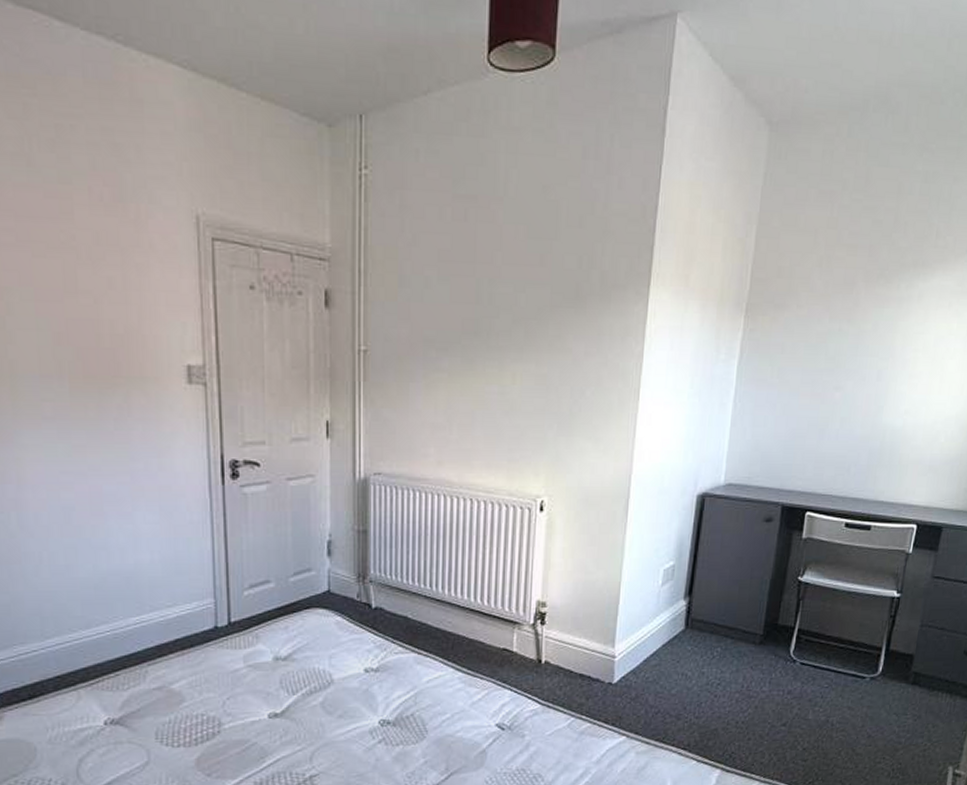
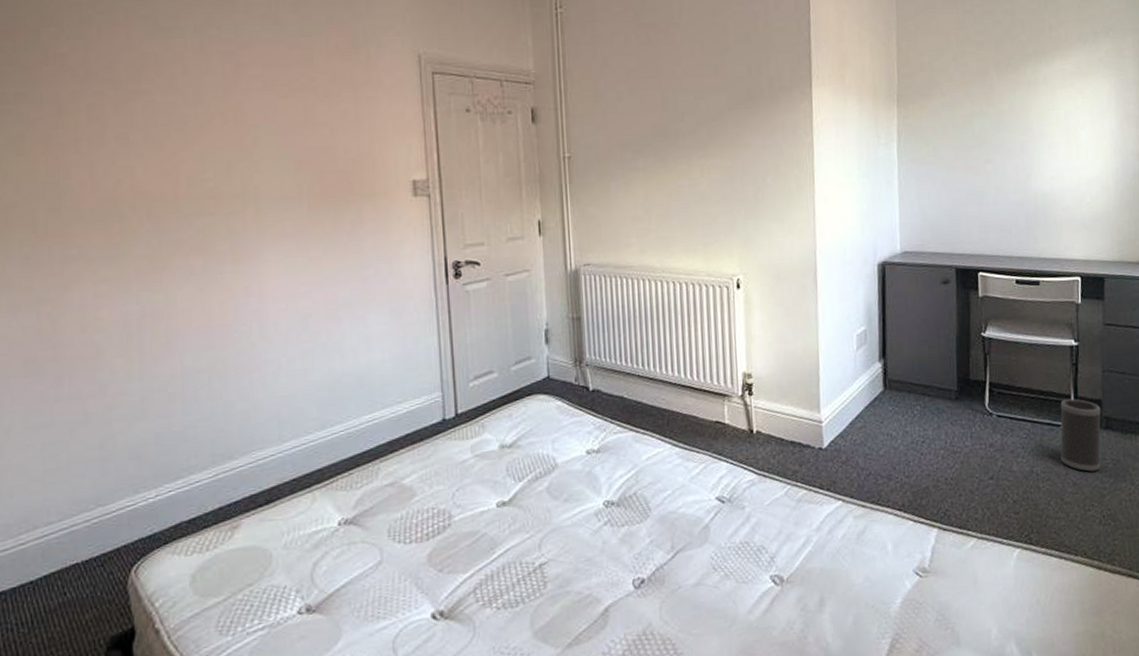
speaker: none [859,651,912,725] -> present [1060,398,1101,472]

